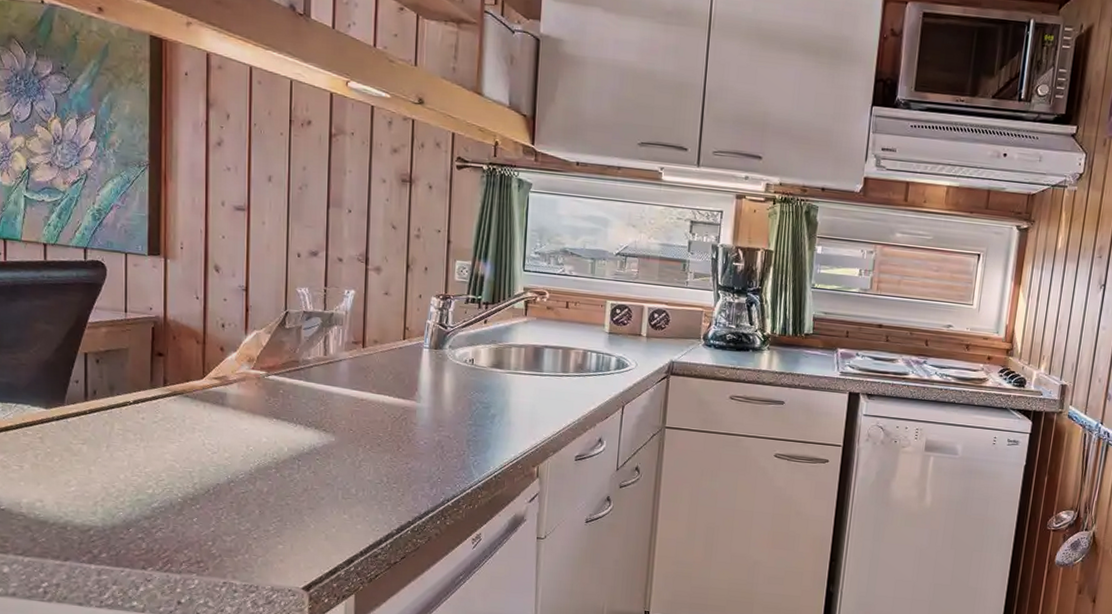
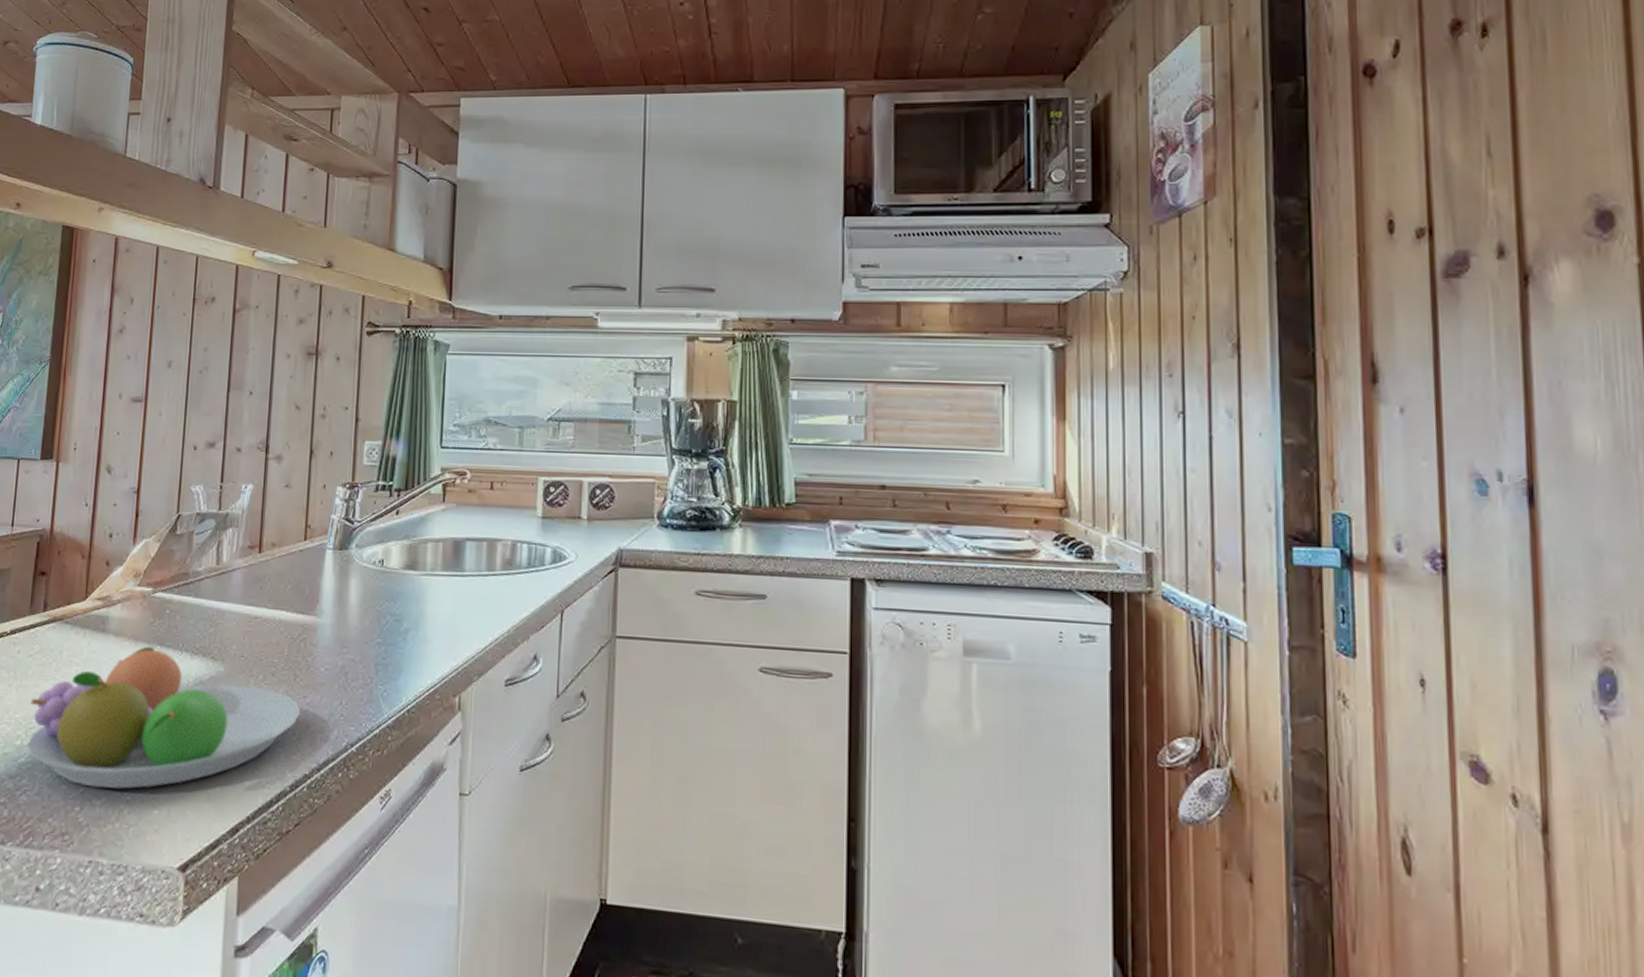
fruit bowl: none [158,418,404,529] -> present [27,646,301,789]

